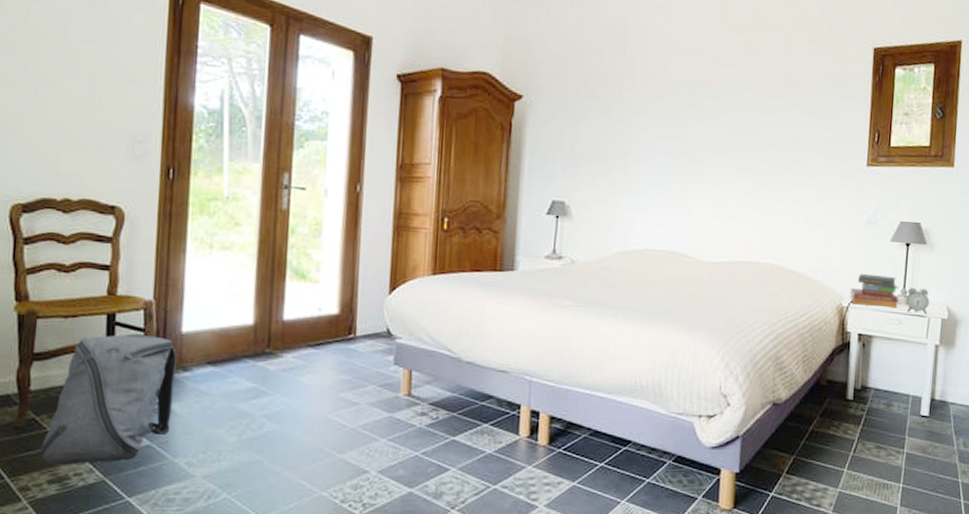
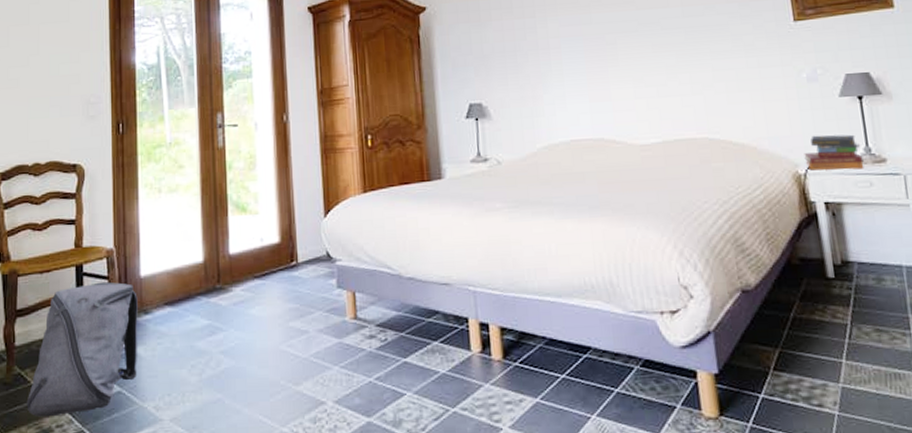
alarm clock: present [906,287,930,314] -> none [871,143,901,173]

